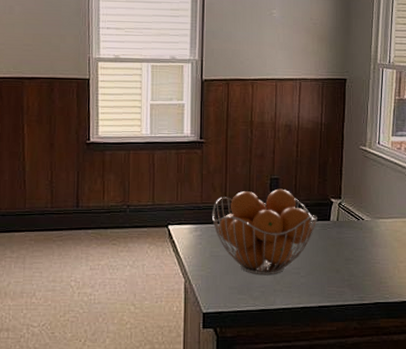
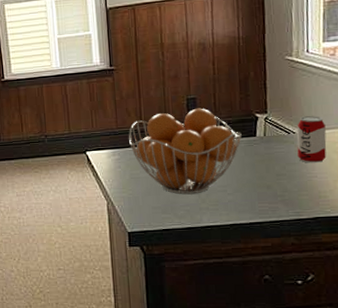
beverage can: none [365,204,390,250] -> present [296,116,327,163]

